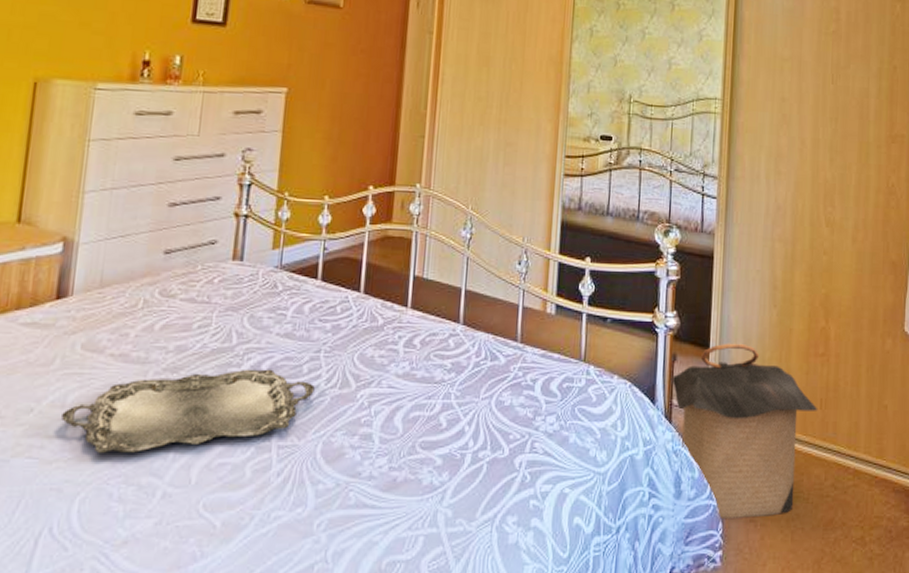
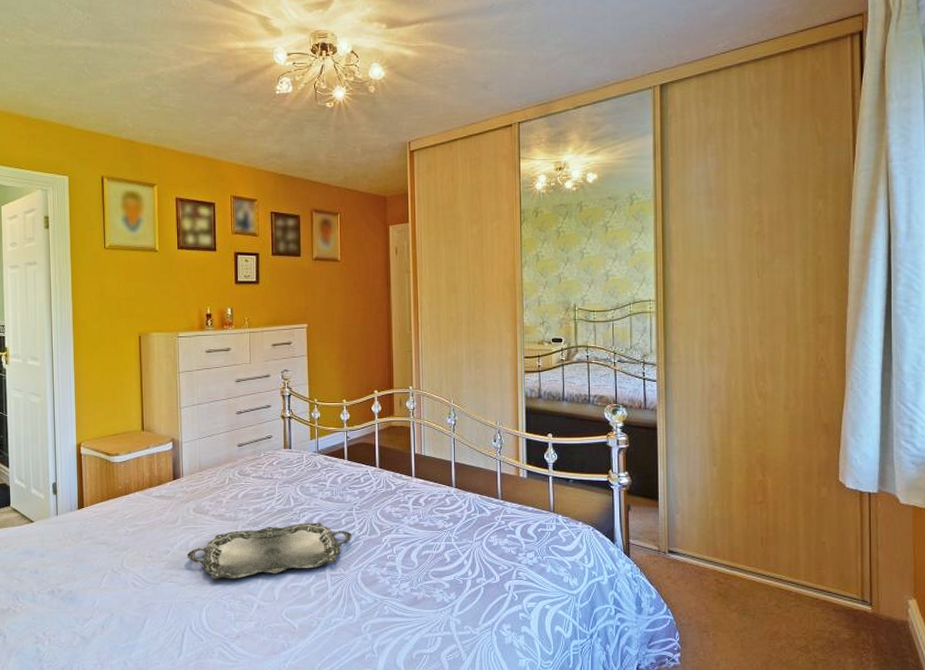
laundry hamper: present [670,343,818,518] -> none [626,495,760,629]

